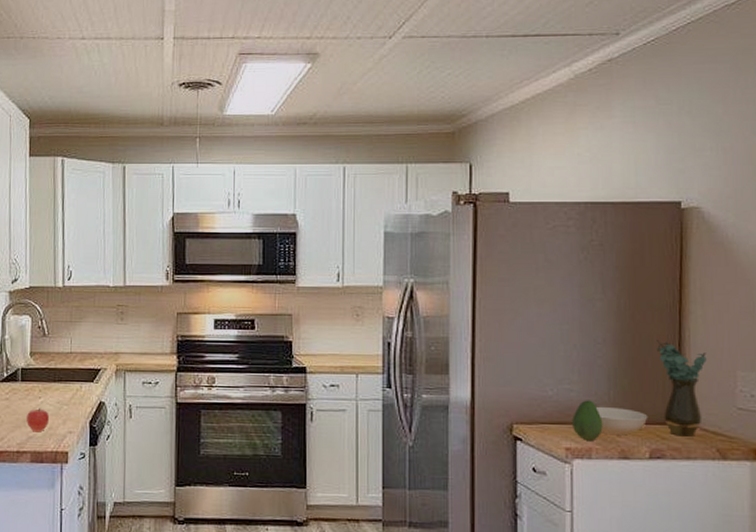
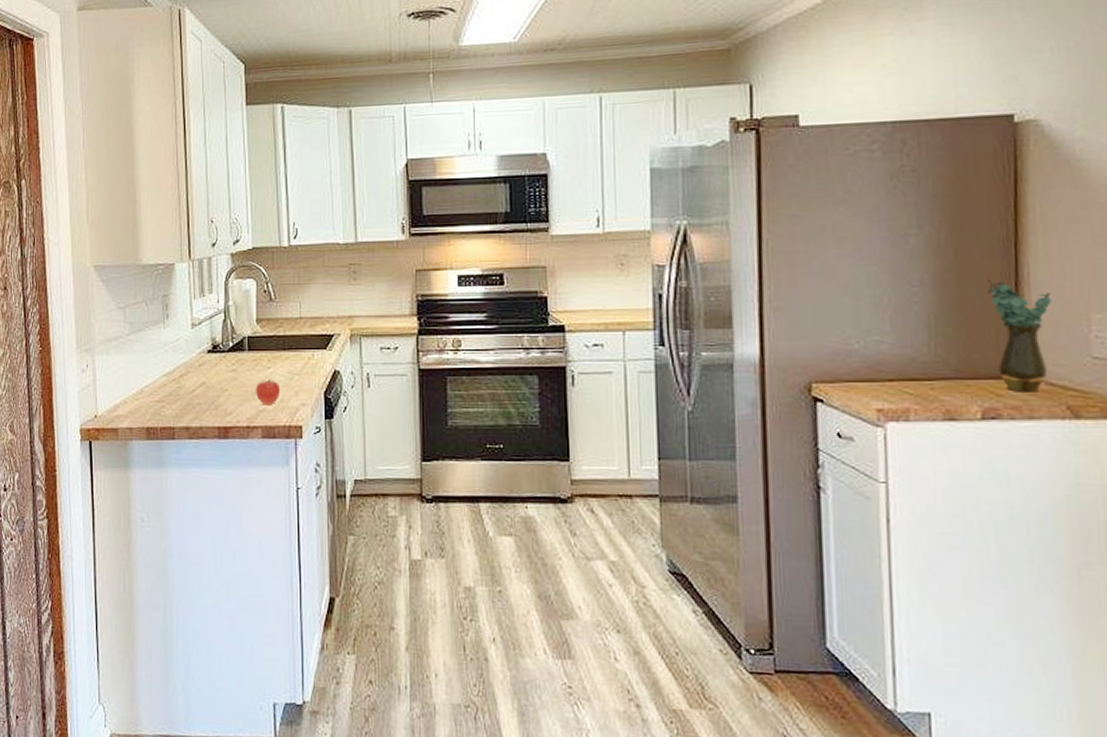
fruit: present [572,400,603,440] -> none [884,353,923,400]
bowl: present [596,406,648,436] -> none [914,359,979,393]

